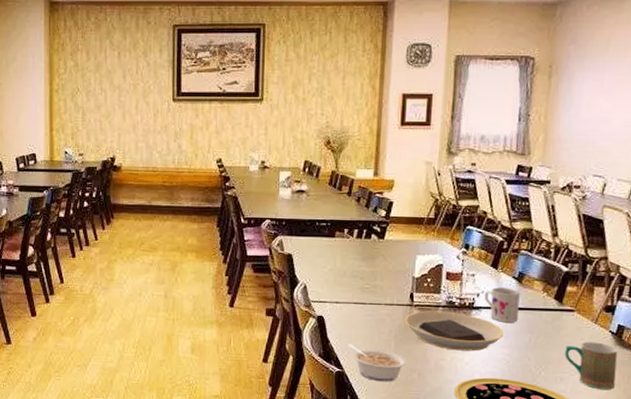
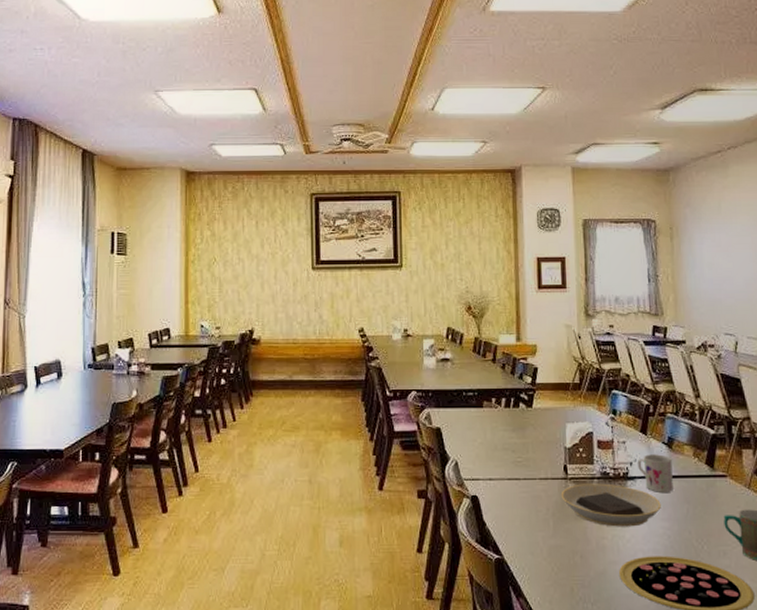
legume: present [348,343,407,382] -> none [505,525,568,568]

